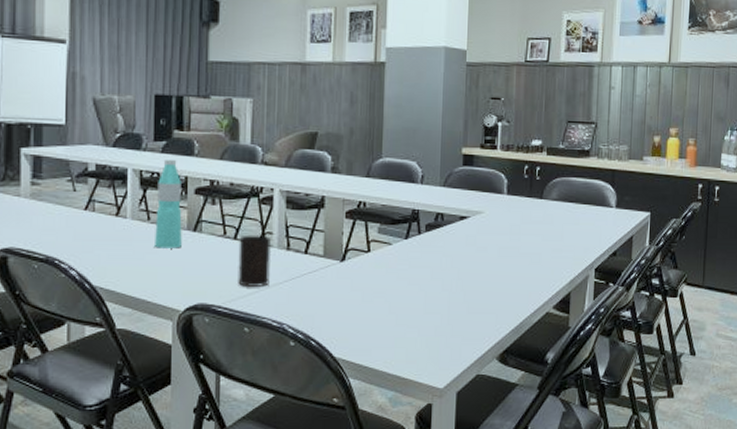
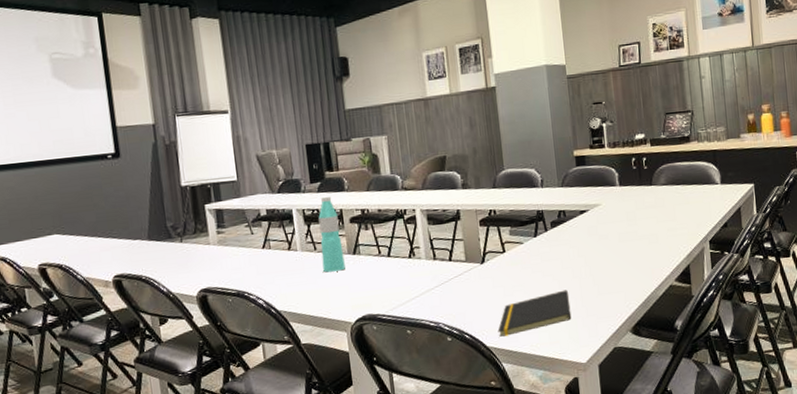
cup: present [238,234,272,287] -> none [392,250,423,296]
notepad: none [349,303,435,348] -> present [497,289,572,337]

